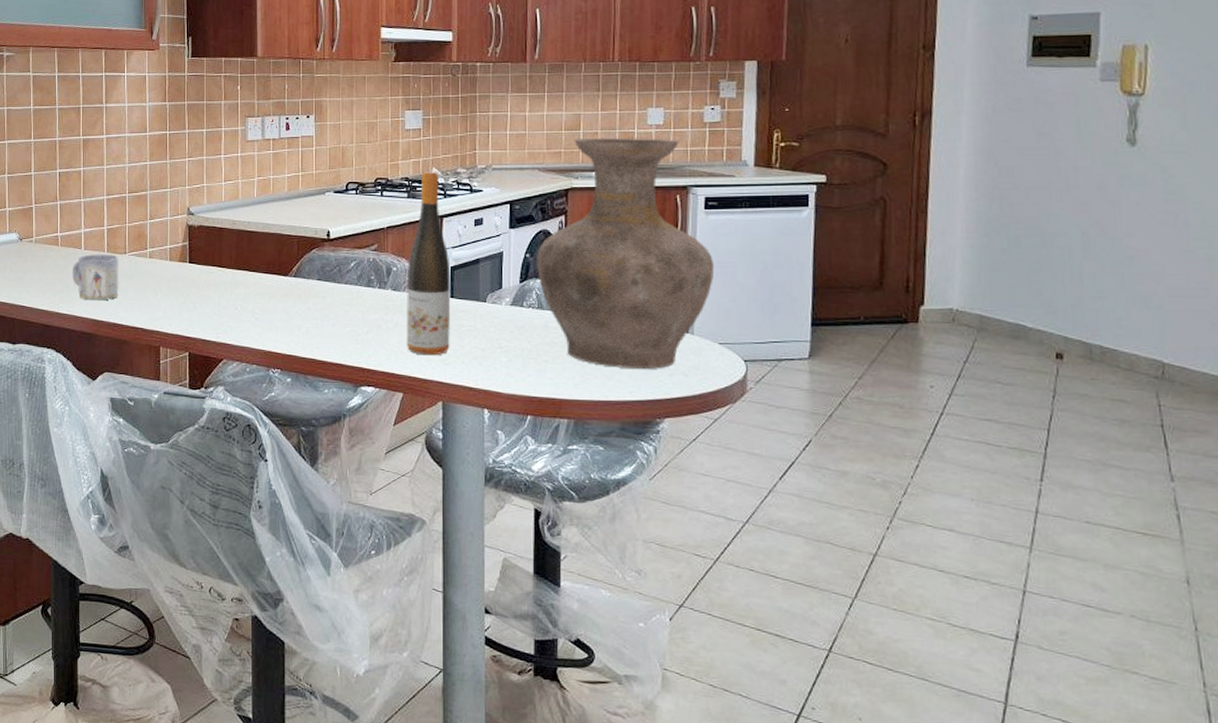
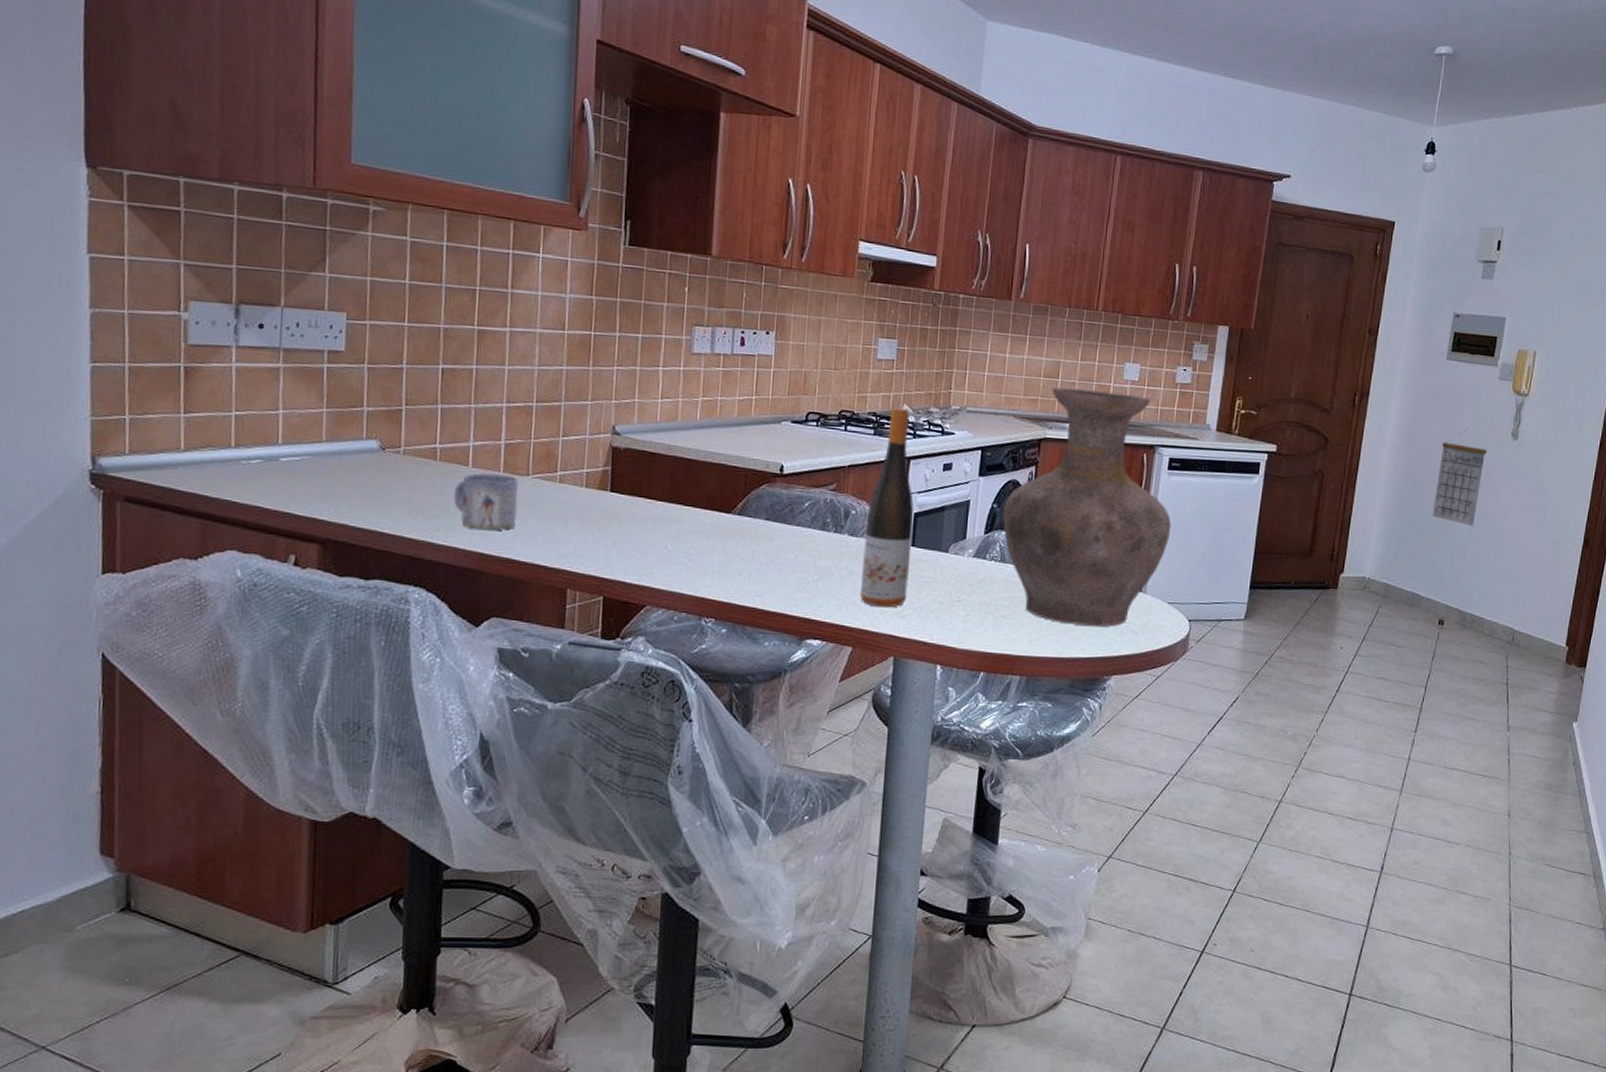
calendar: none [1030,139,1095,246] -> present [1432,429,1487,526]

